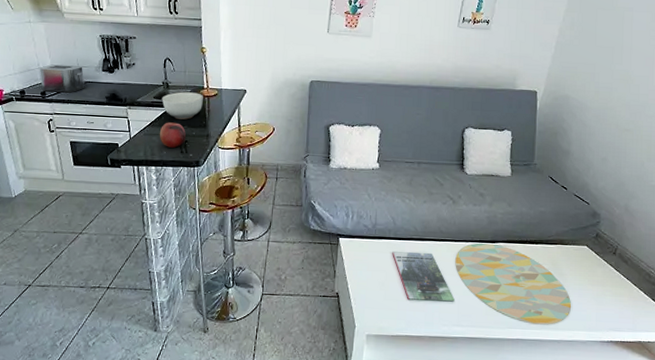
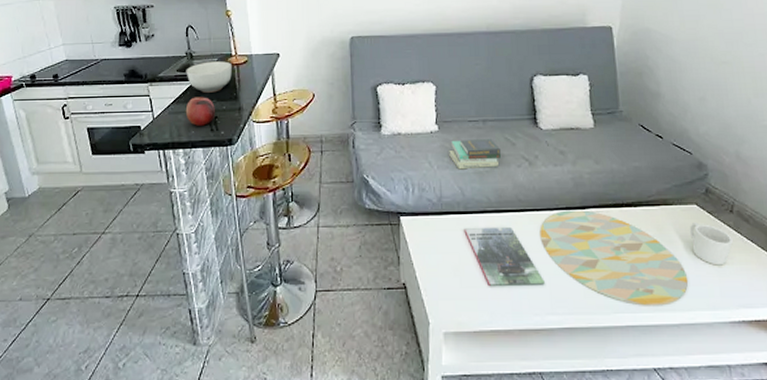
toaster: present [39,64,85,93] -> none [50,43,101,74]
books: none [386,177,431,203] -> present [449,138,502,170]
mug: none [578,260,612,296] -> present [689,222,733,266]

